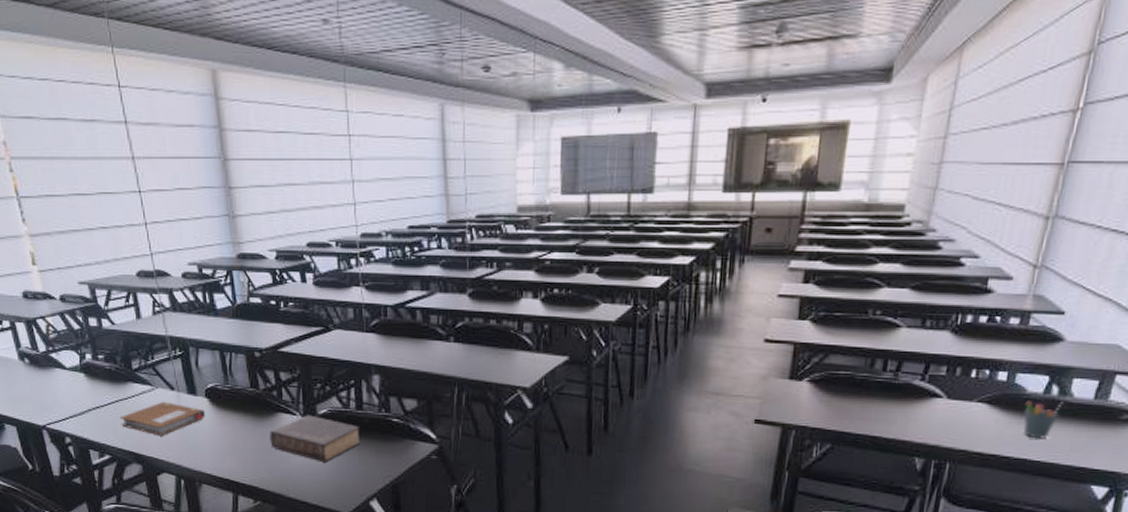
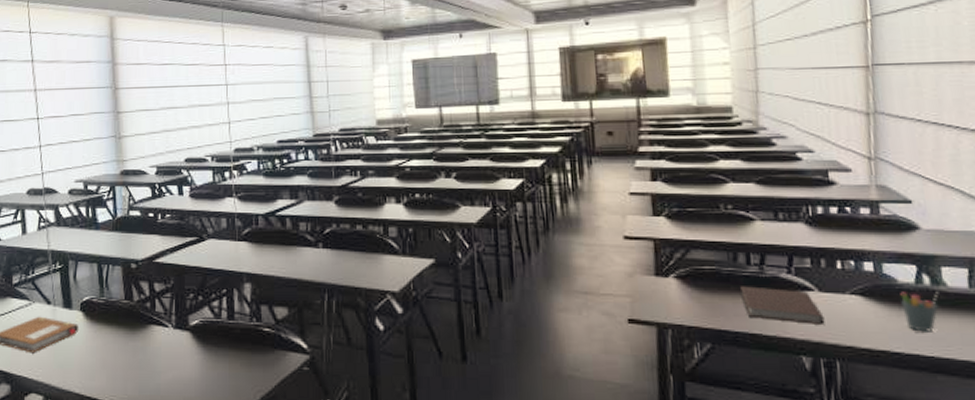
book: present [270,415,361,463] -> none [141,326,232,378]
notebook: none [869,391,946,429] -> present [740,286,825,324]

